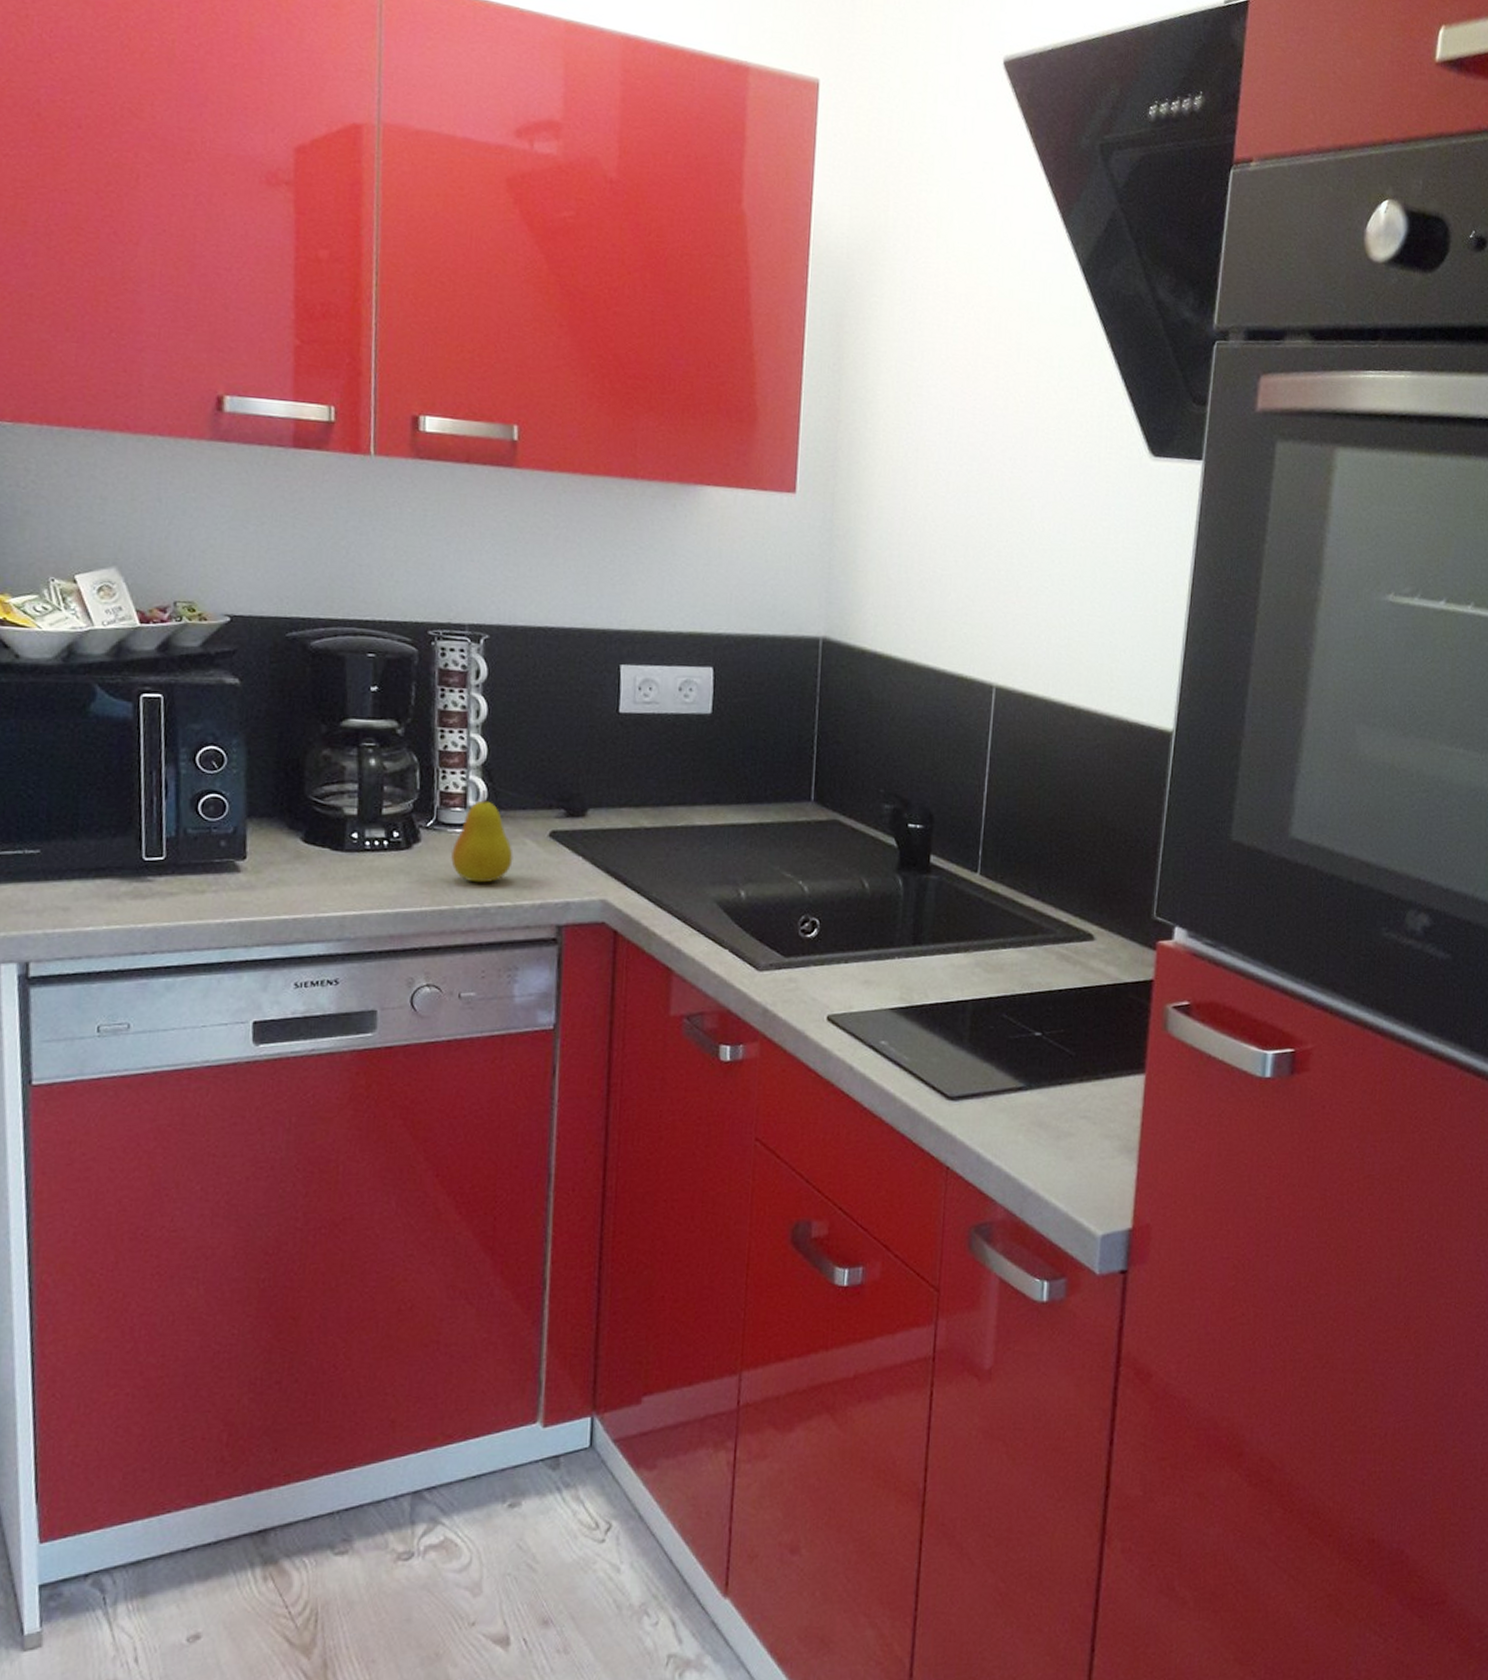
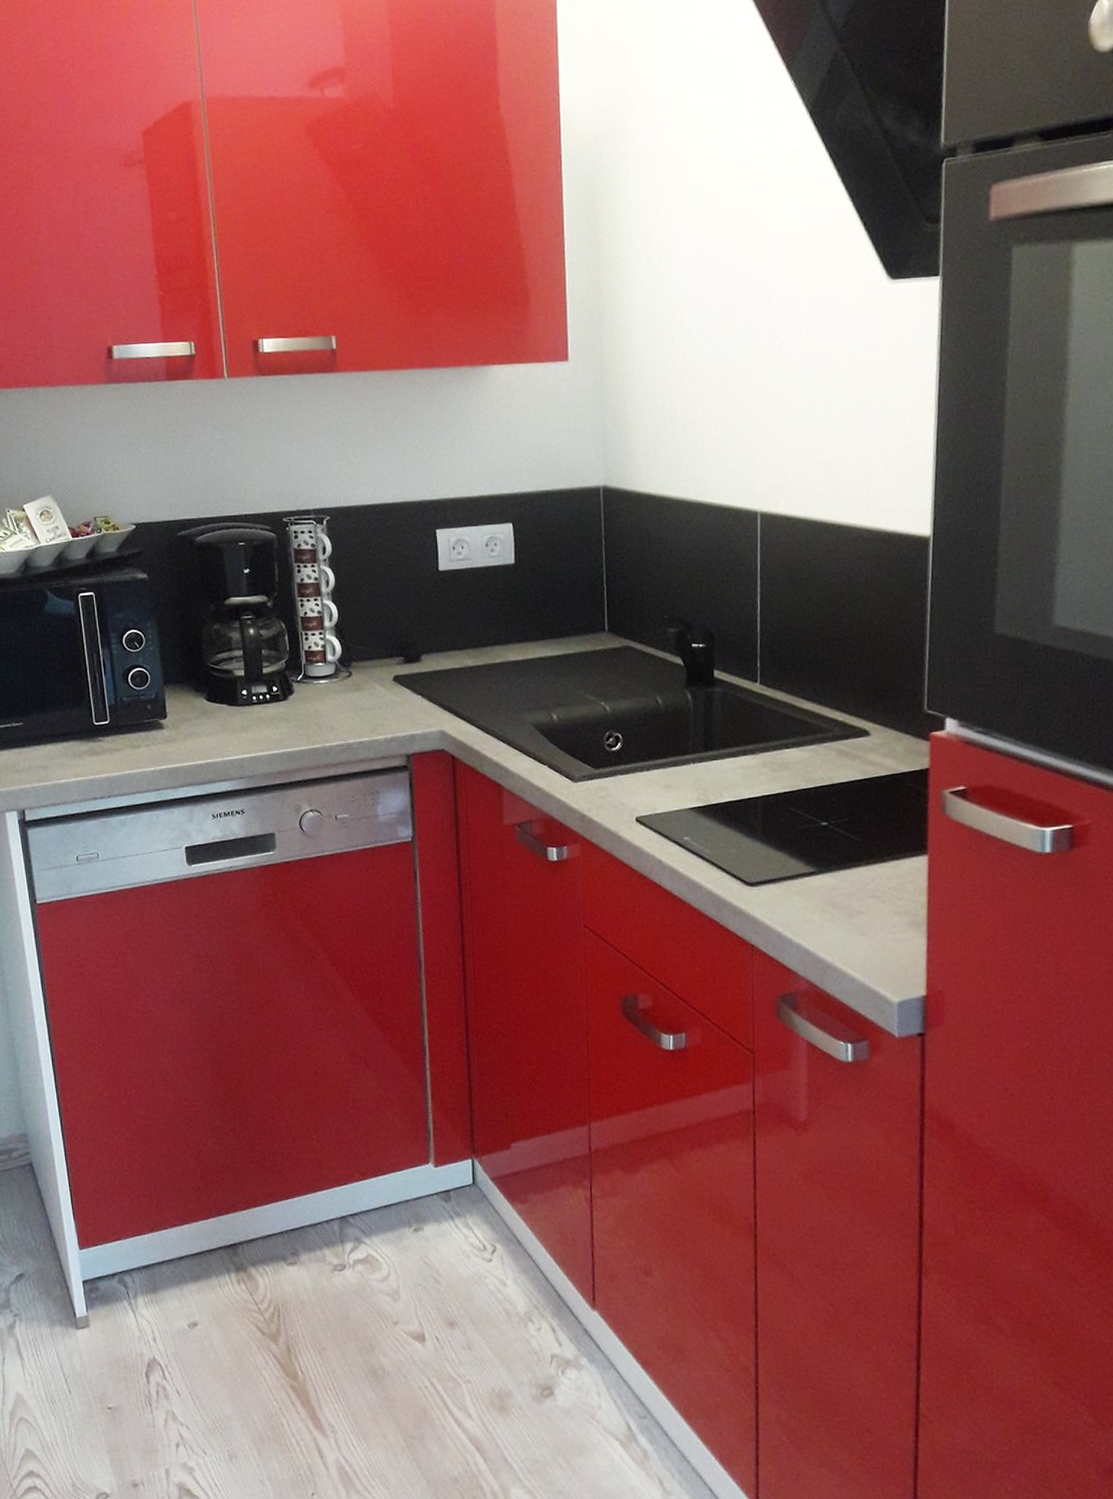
fruit: present [450,790,513,883] -> none [318,647,367,724]

